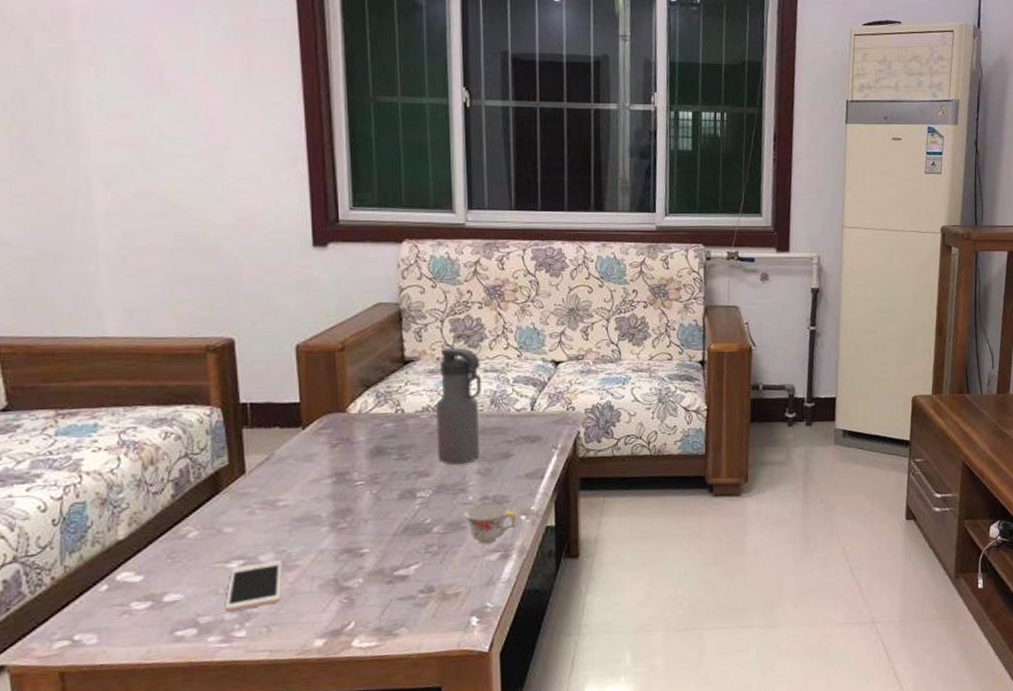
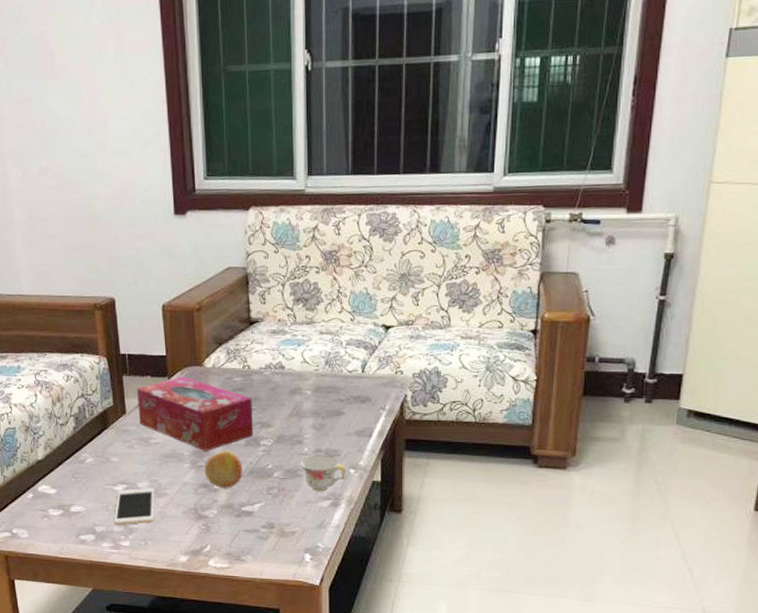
tissue box: none [261,425,409,510] -> present [137,376,254,451]
fruit: none [347,507,396,552] -> present [204,451,243,489]
water bottle: present [436,347,481,465] -> none [277,310,317,419]

